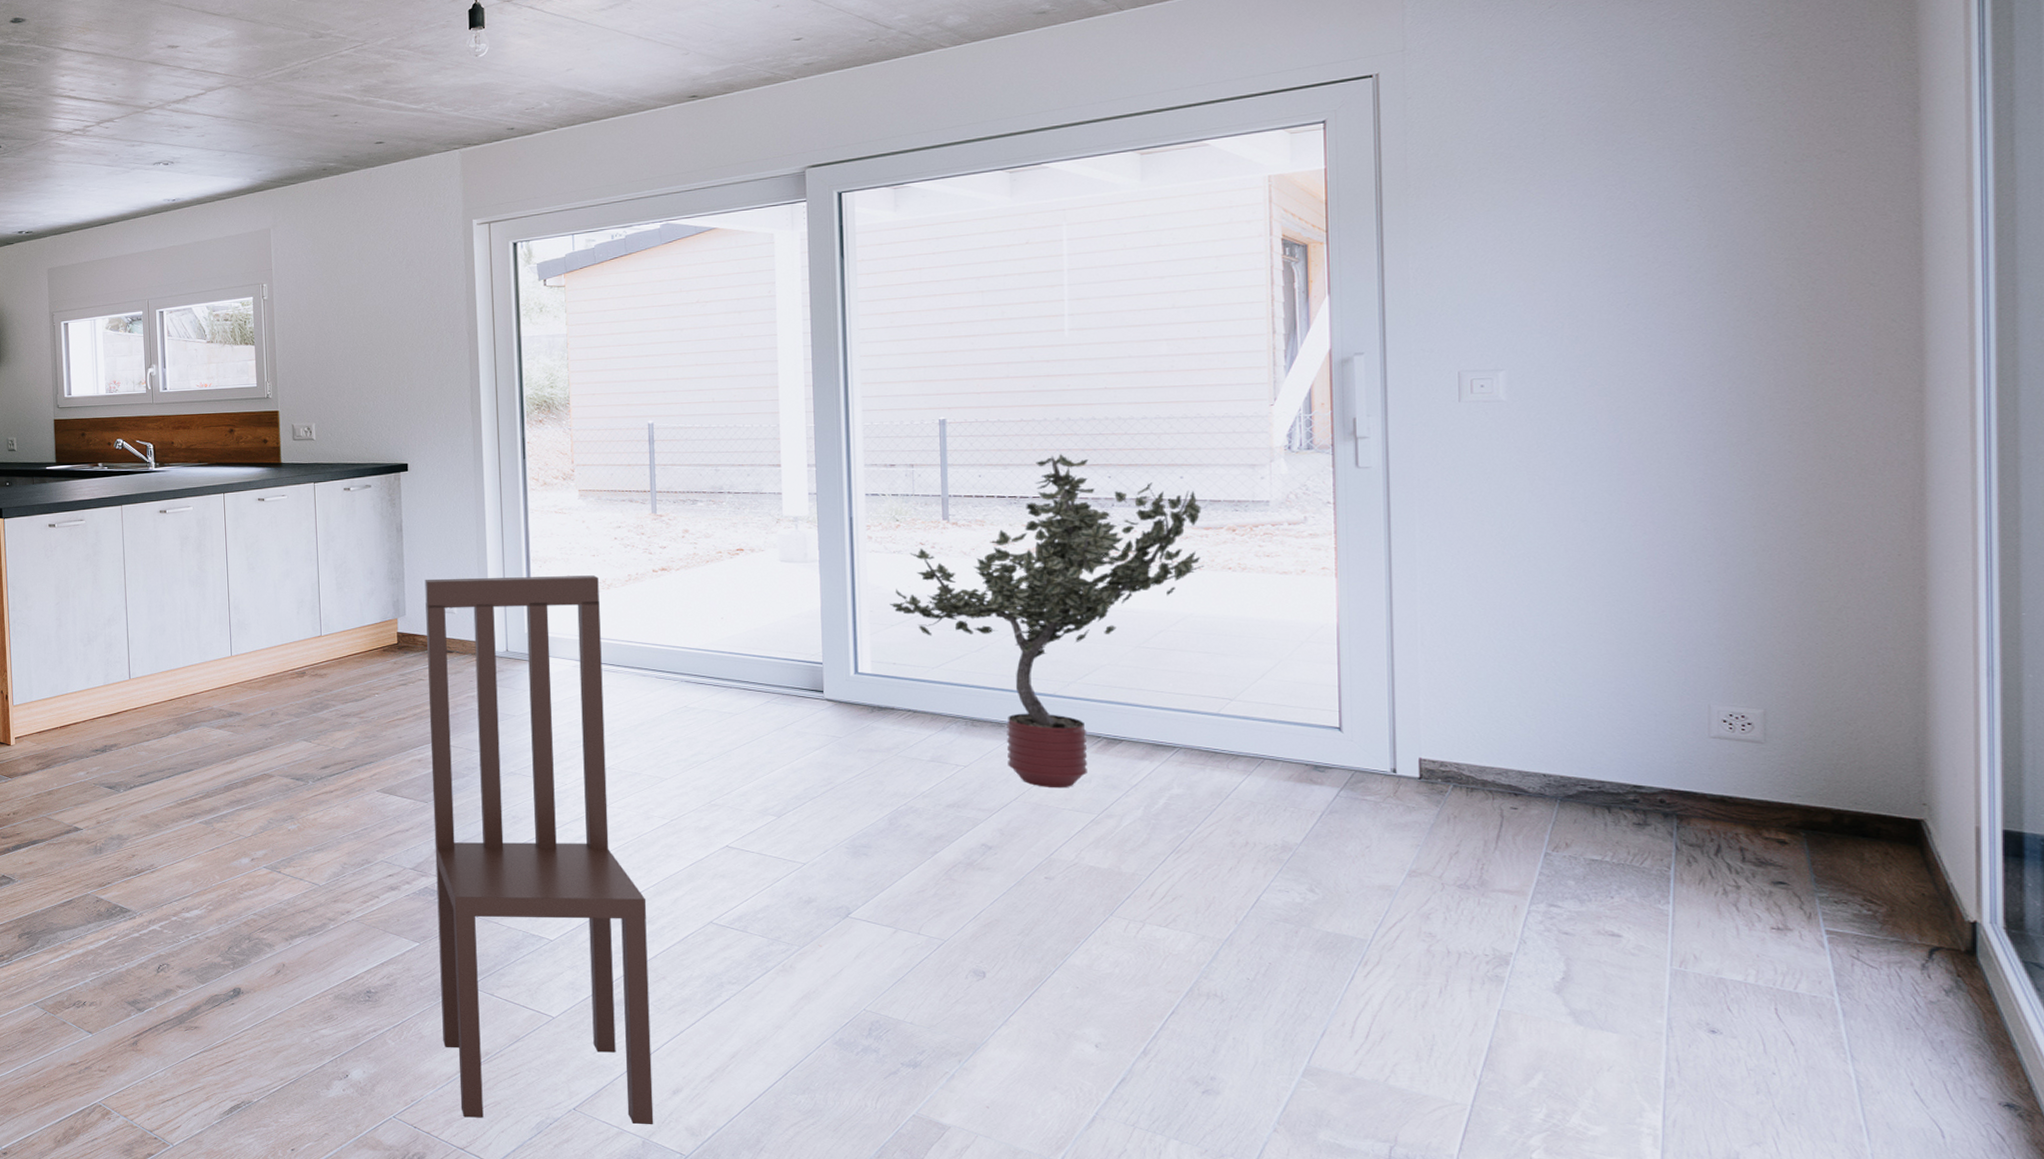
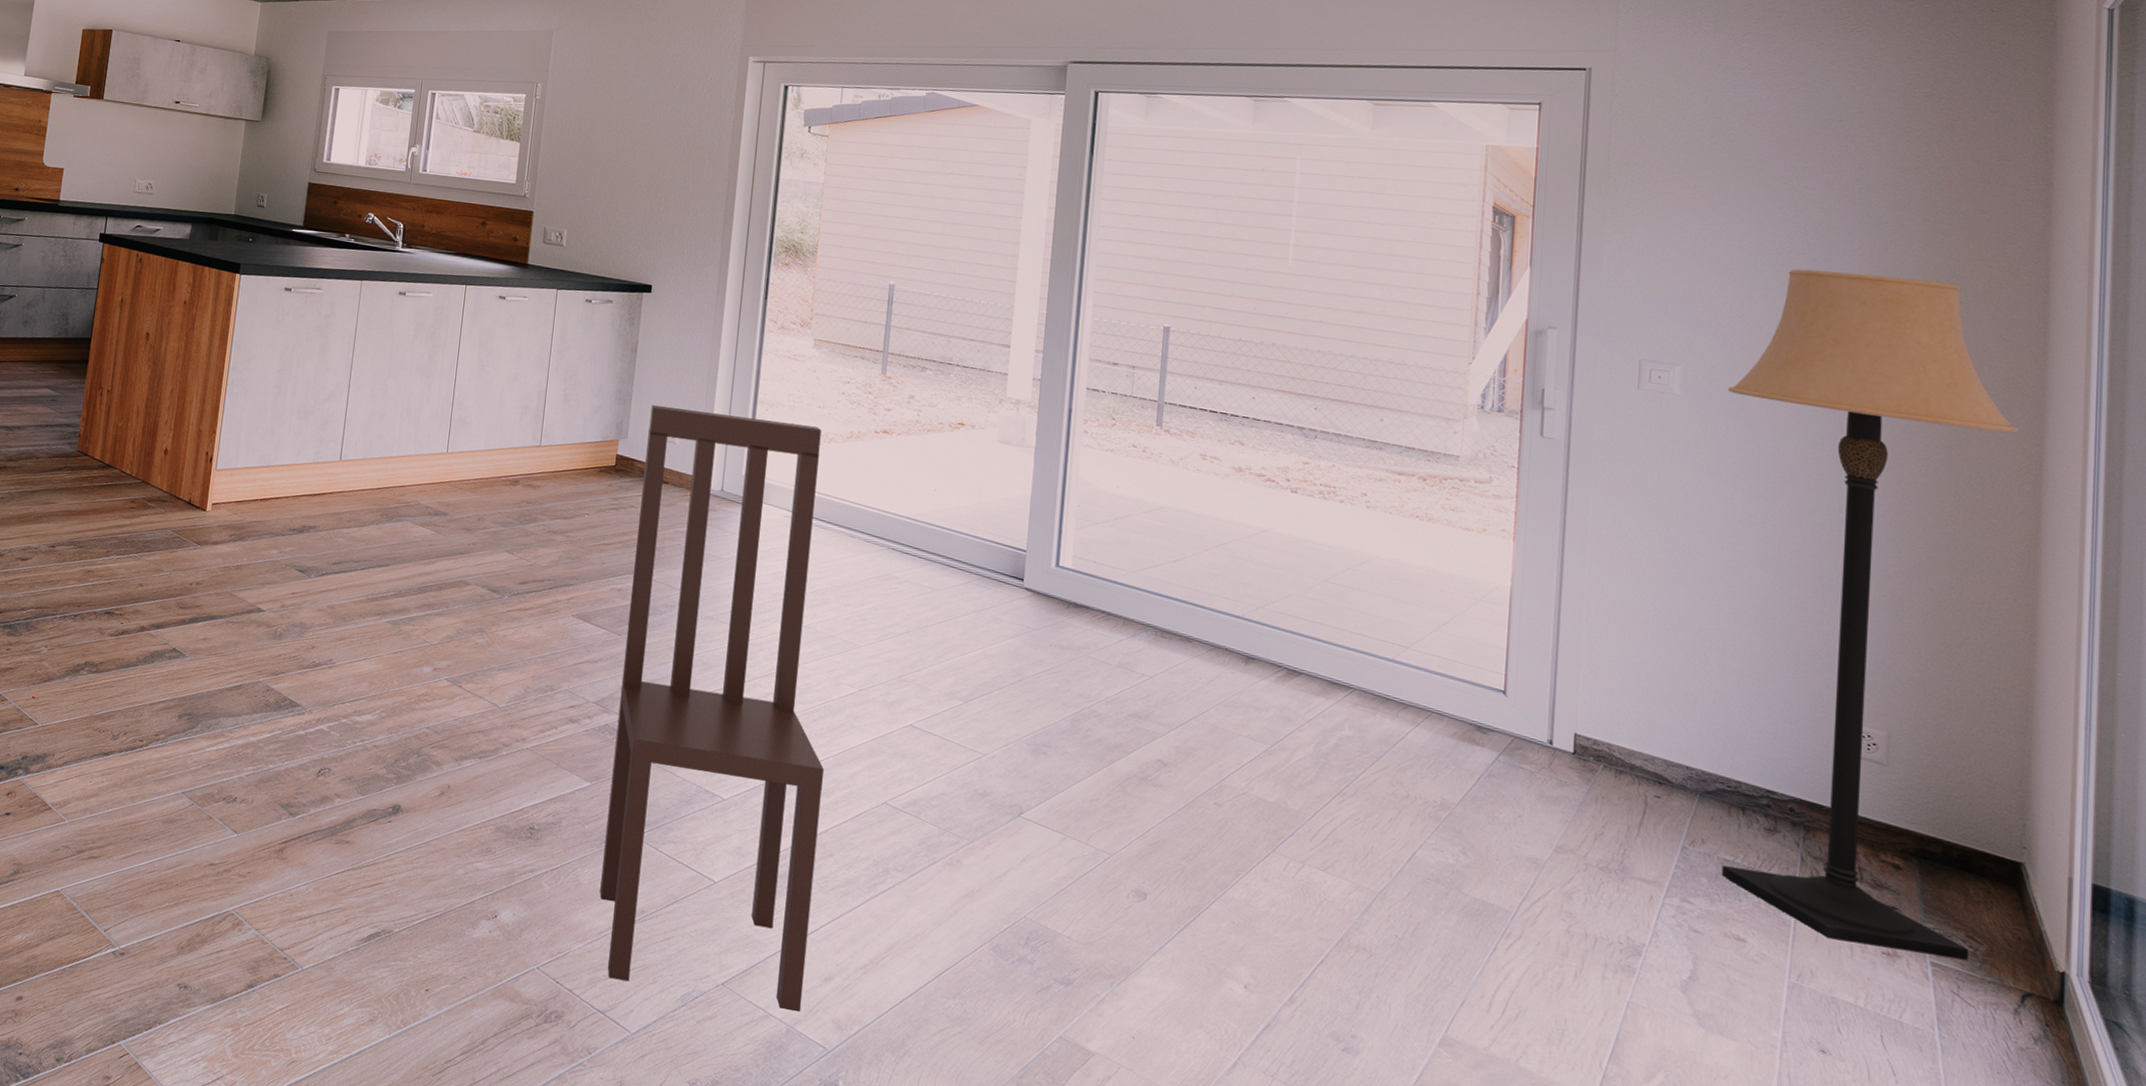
potted tree: present [890,454,1205,788] -> none [1097,379,1397,714]
lamp: none [1559,234,1894,924] -> present [1721,269,2019,961]

